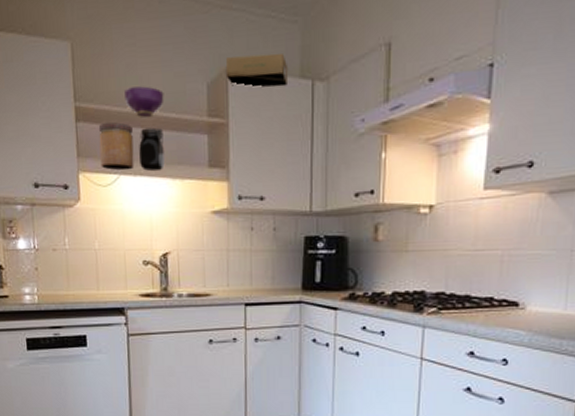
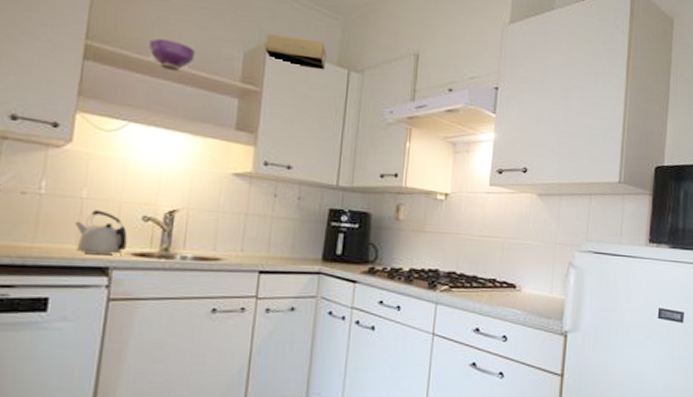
kettle: none [94,259,135,298] -> present [75,210,128,255]
jar: present [98,122,134,171] -> none [106,67,153,119]
jar: present [139,127,165,172] -> none [156,80,189,126]

